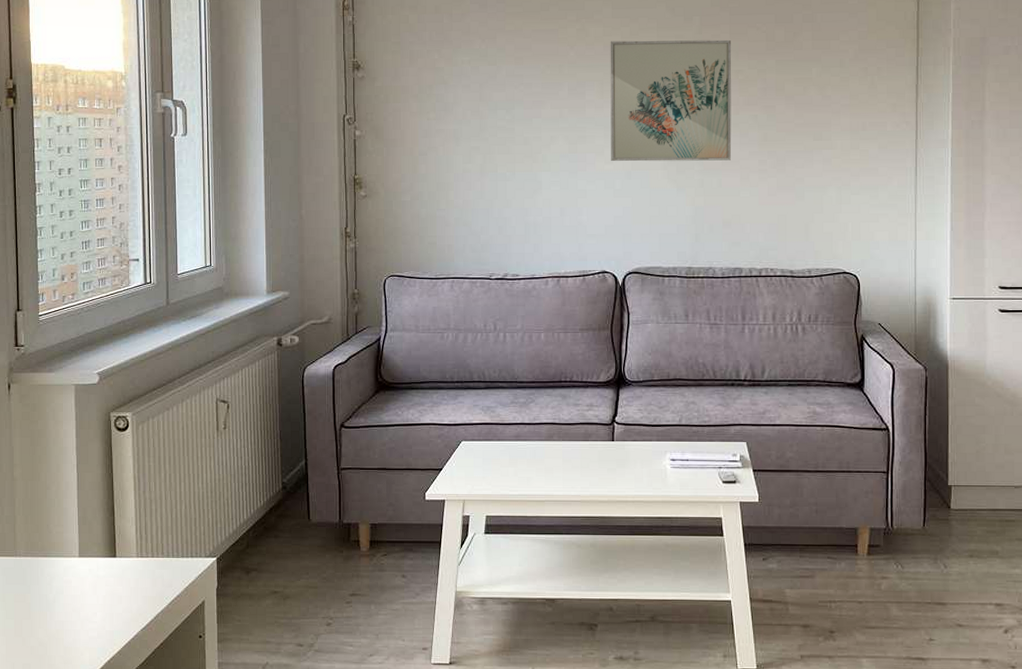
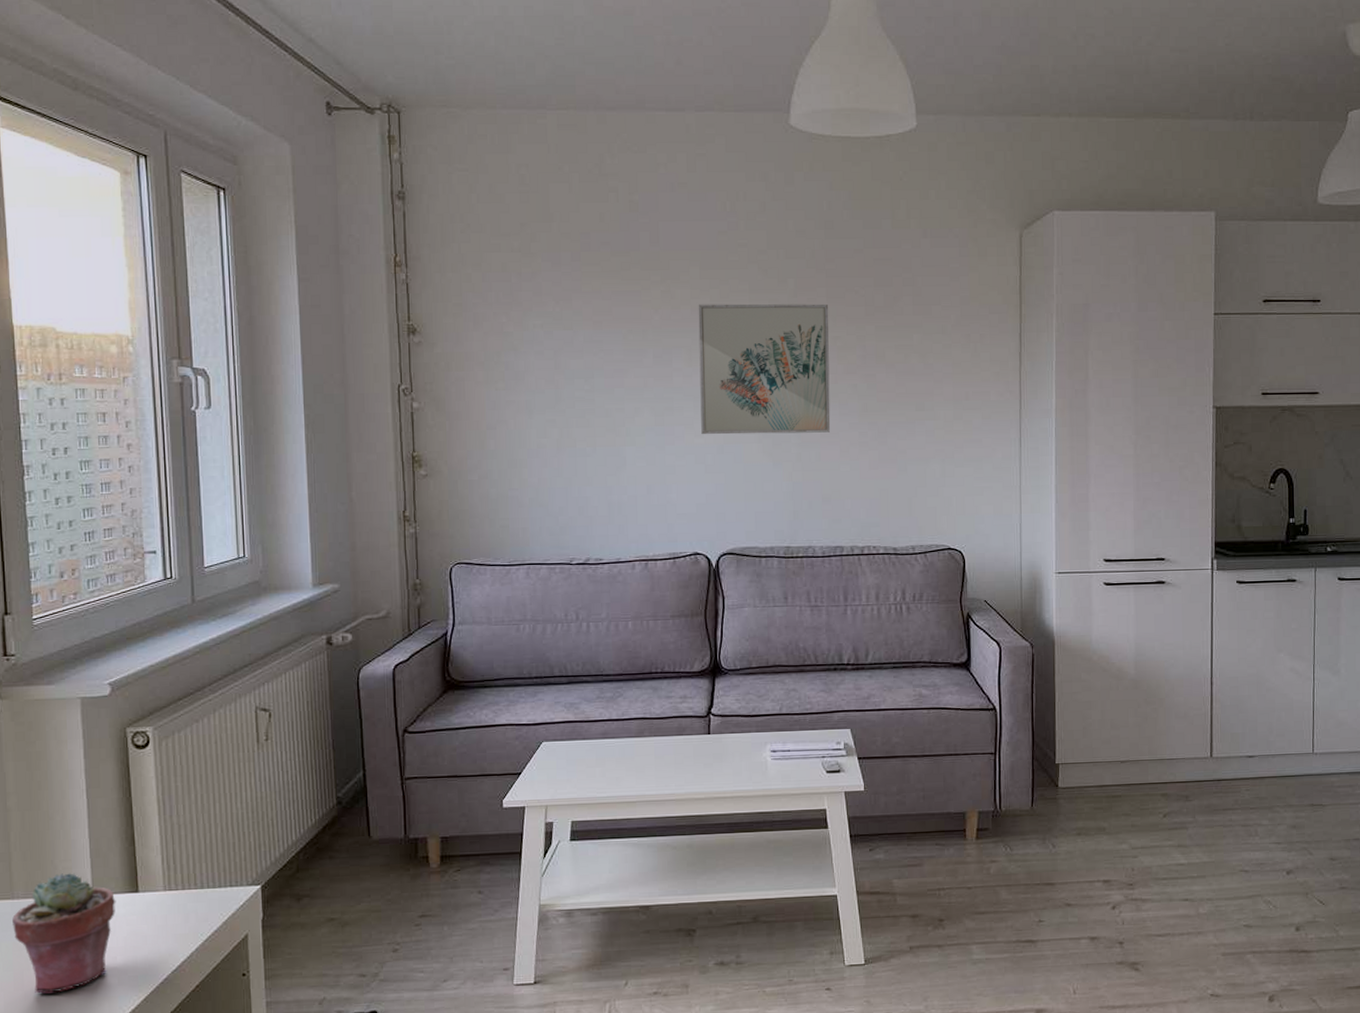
potted succulent: none [15,537,98,641] -> present [12,873,116,994]

